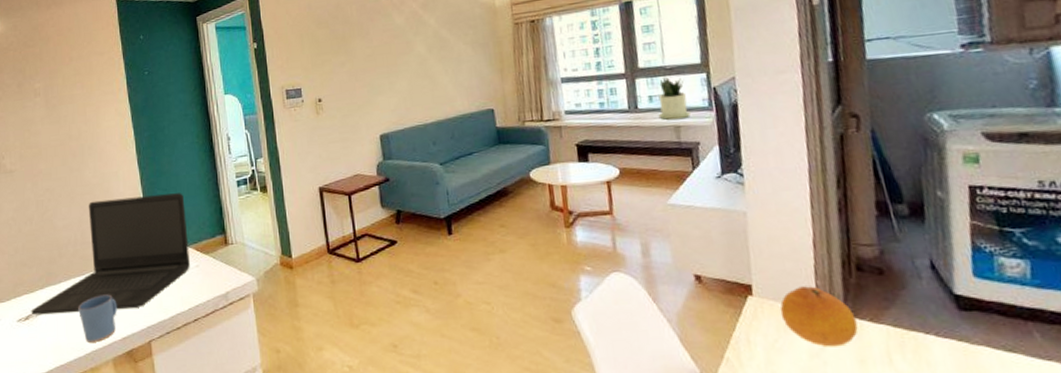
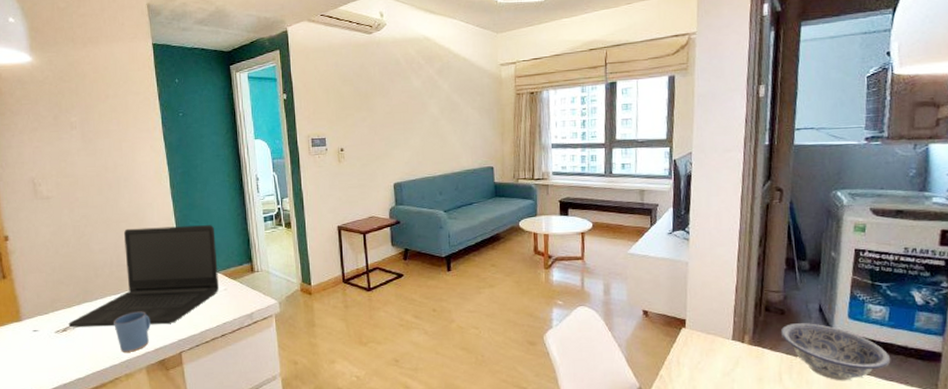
planter: present [658,77,690,120] -> none [628,149,653,185]
fruit: present [780,286,858,347] -> none [705,321,760,368]
bowl: none [881,284,1045,362] -> present [780,323,891,381]

